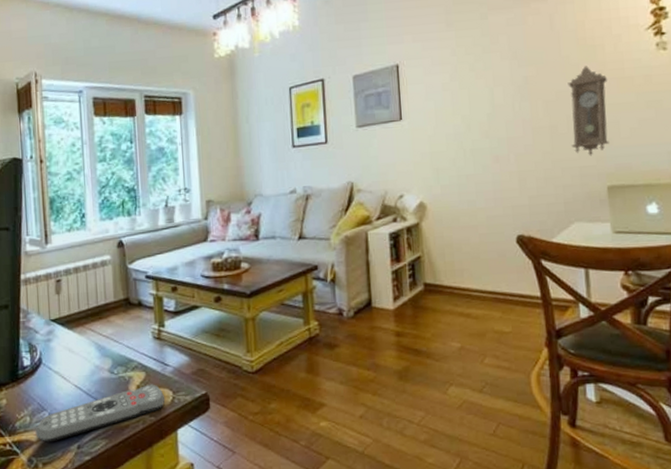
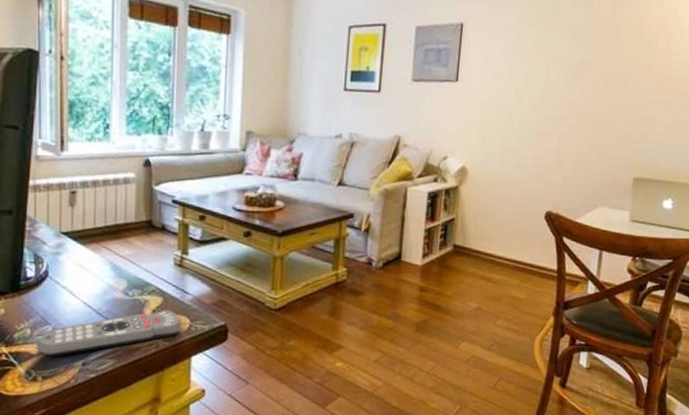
pendulum clock: present [567,66,609,156] -> none [610,59,654,147]

